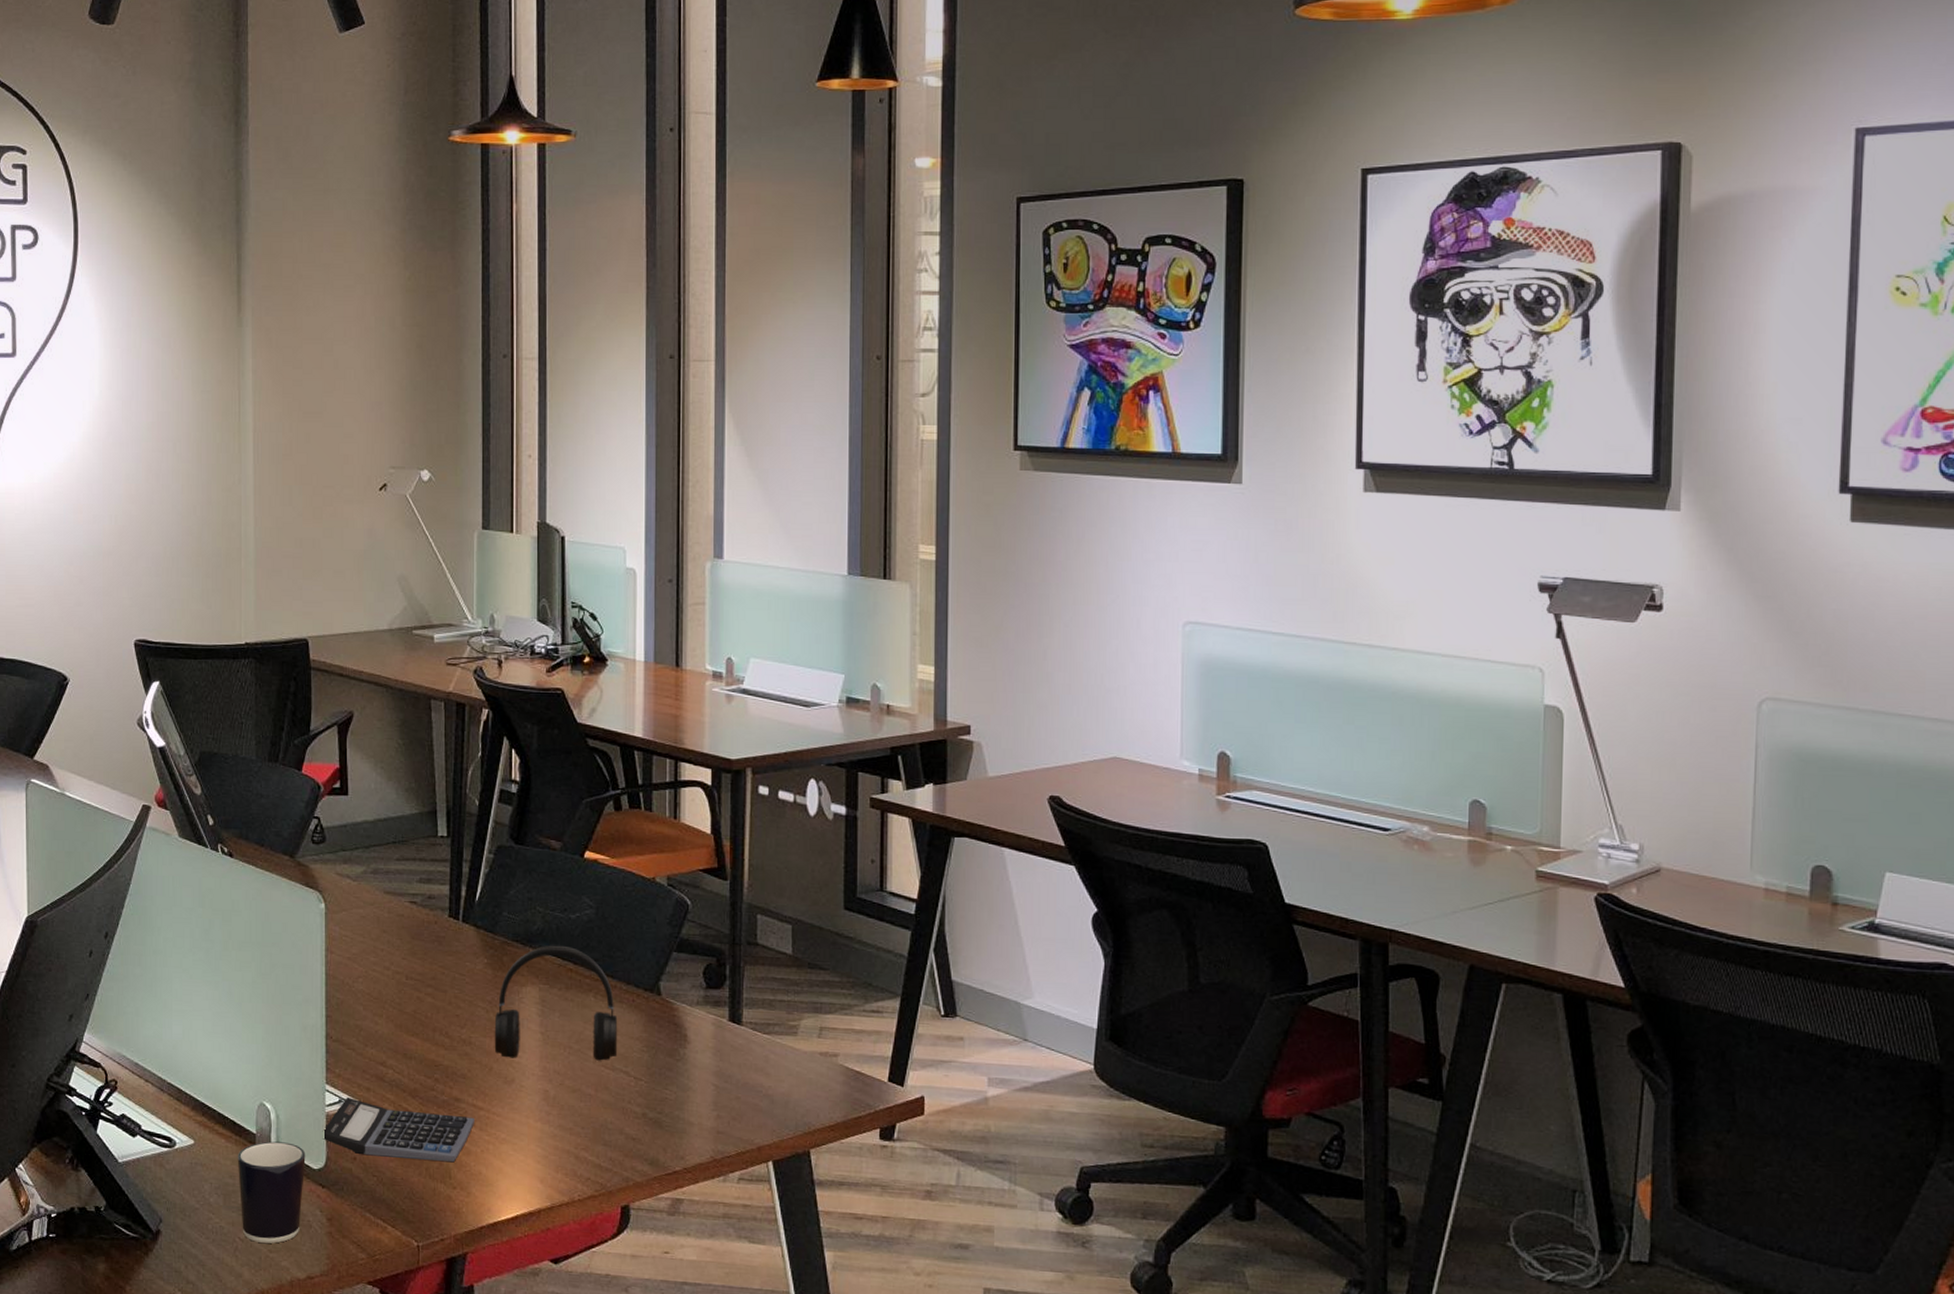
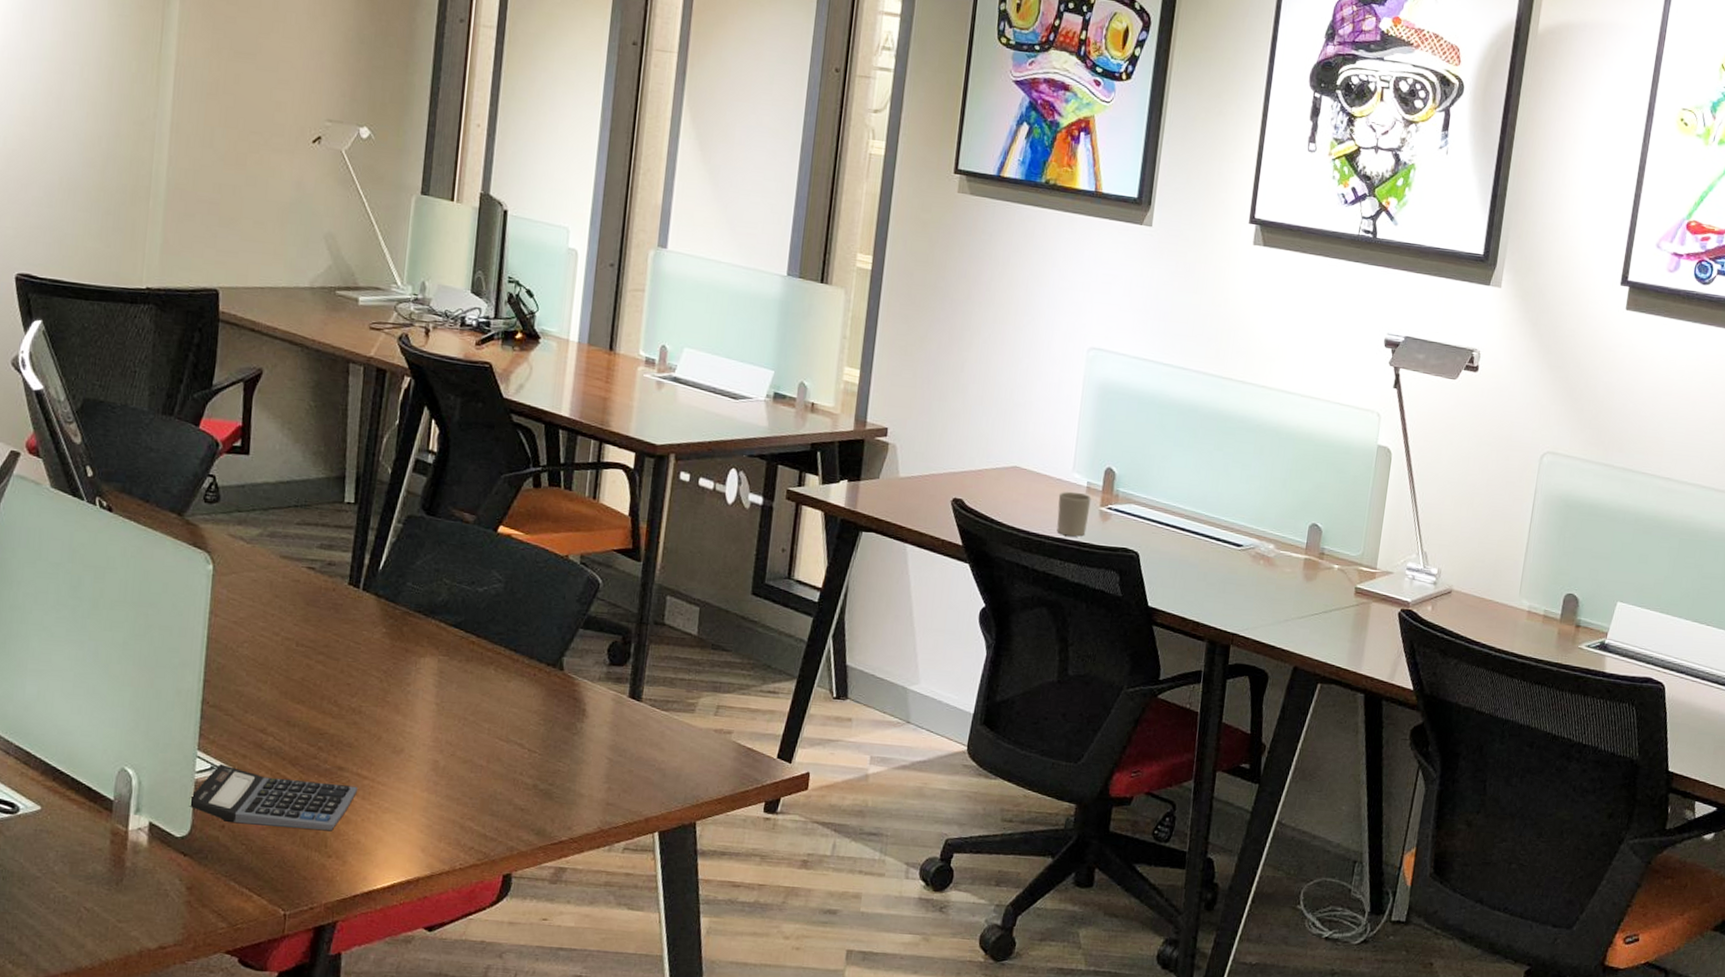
mug: present [237,1141,306,1244] -> none [89,808,168,914]
headphones: present [494,945,618,1061] -> none [385,617,517,733]
mug: none [1167,780,1205,830] -> present [1057,491,1092,537]

